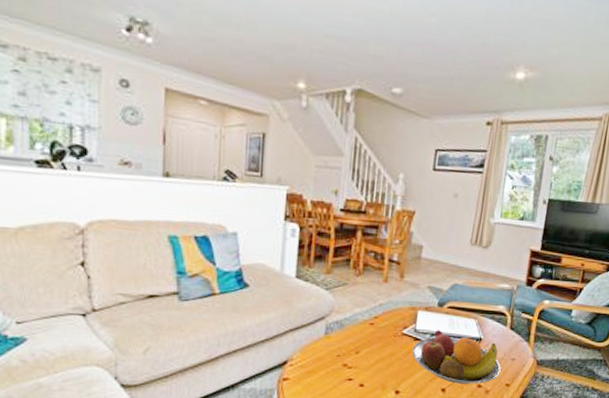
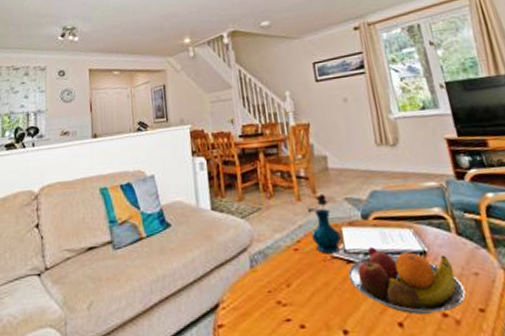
vase: none [389,279,416,331] -> present [307,194,342,254]

